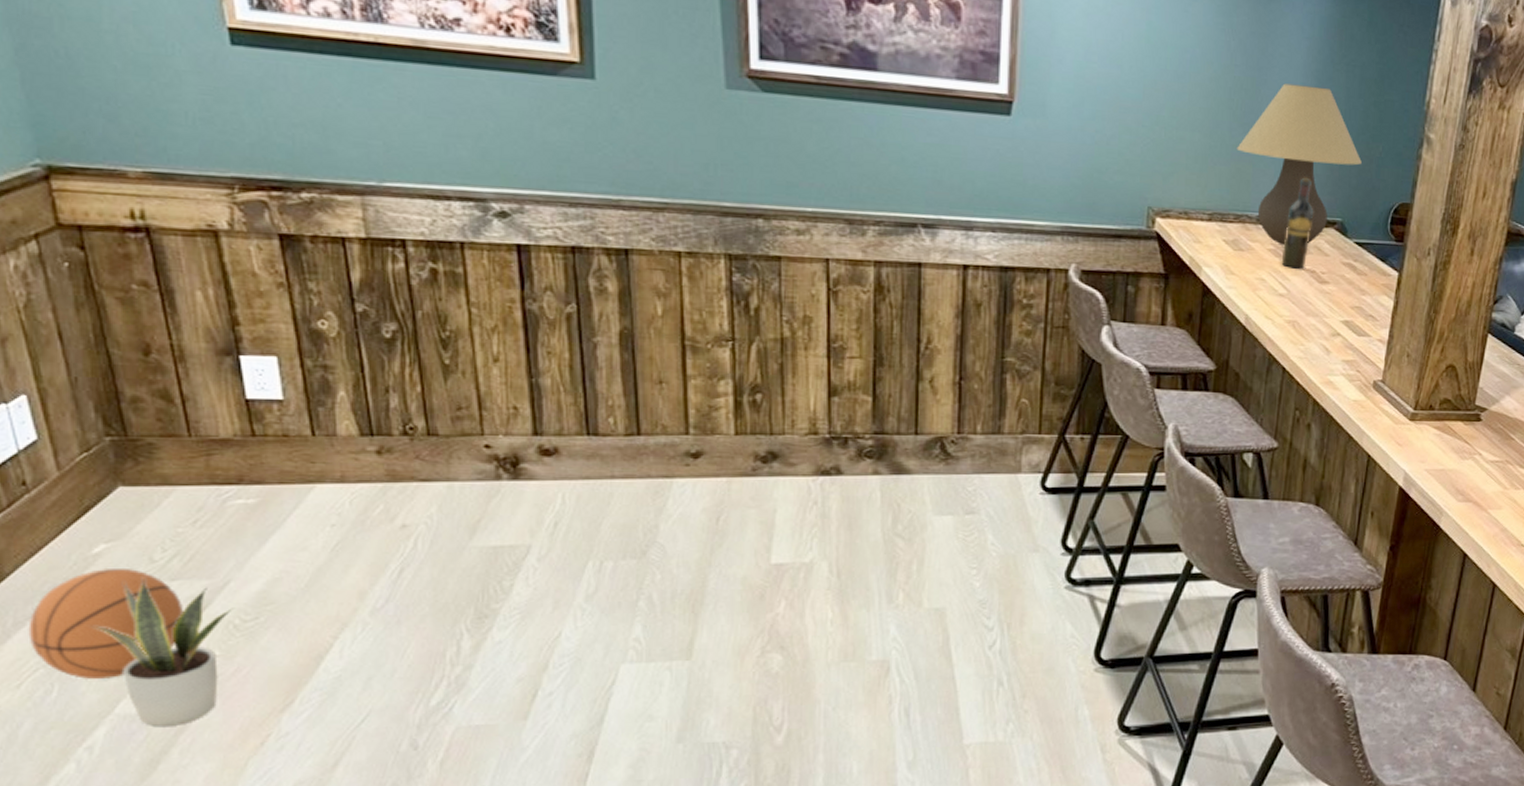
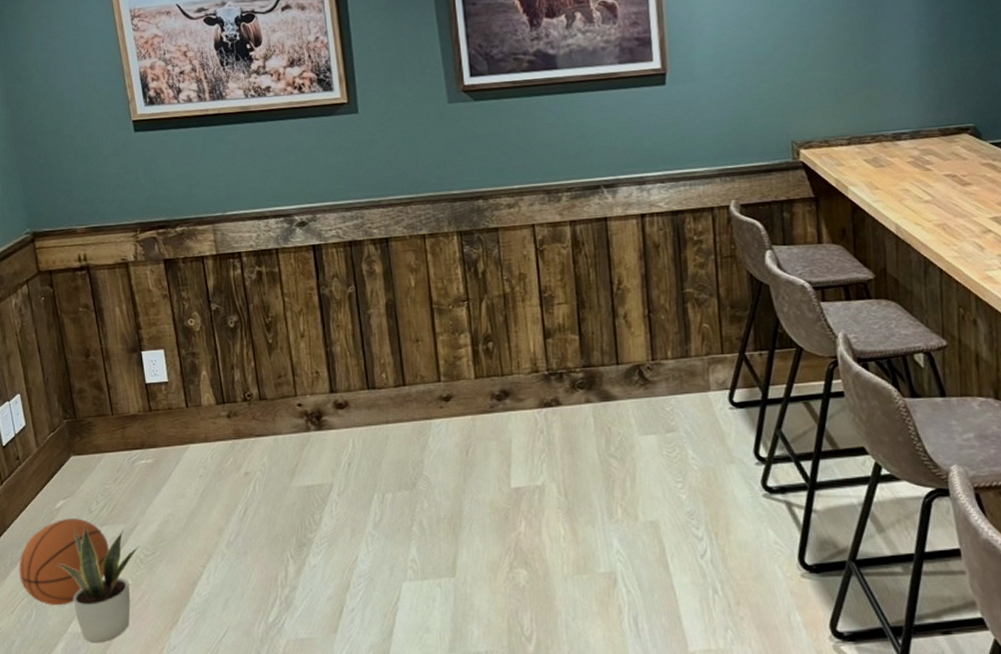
table lamp: present [1237,83,1362,246] -> none [864,11,984,156]
wine bottle: present [1281,178,1313,269] -> none [921,93,946,176]

